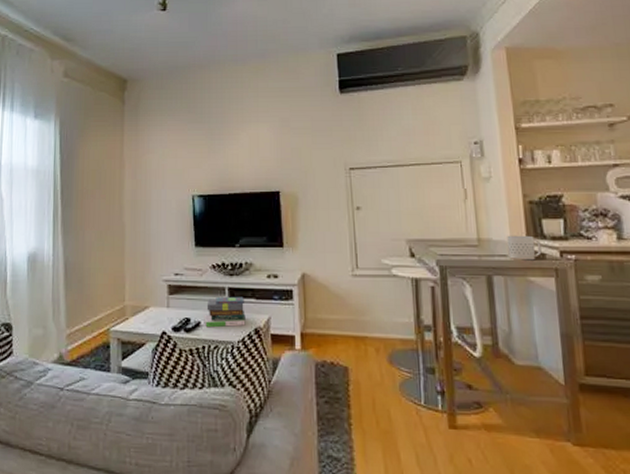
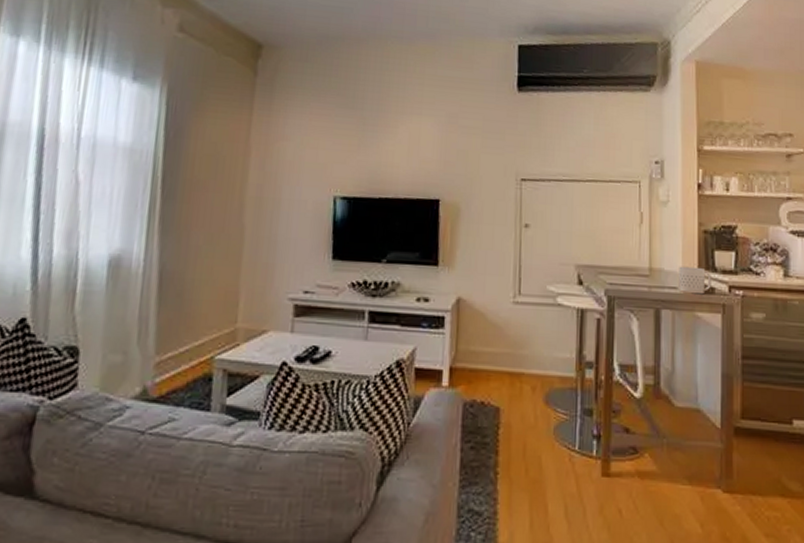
books: present [204,296,246,328] -> none [335,321,387,359]

